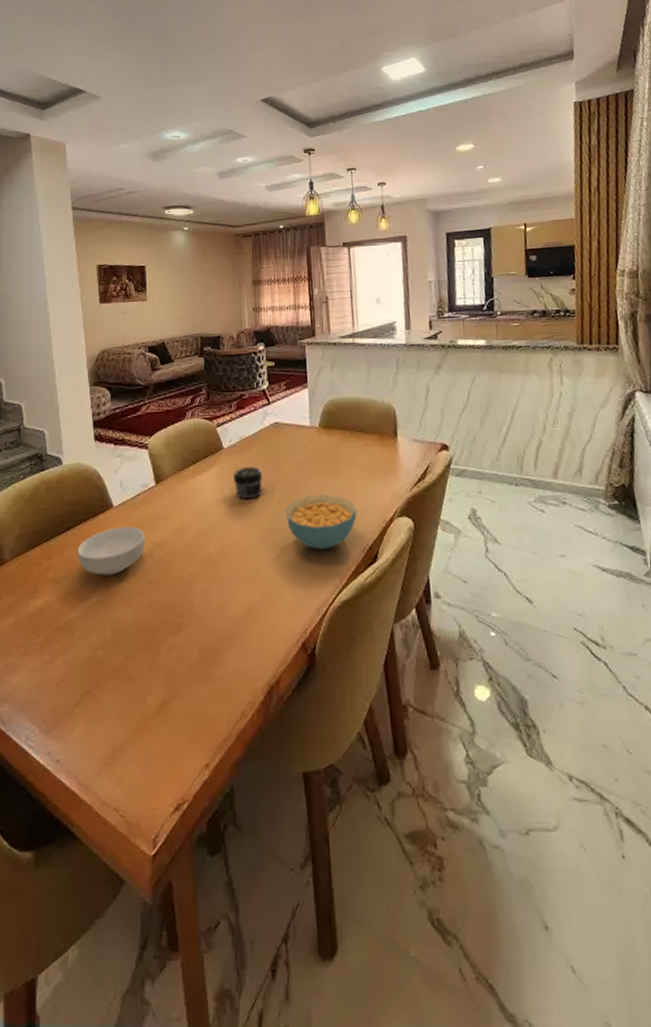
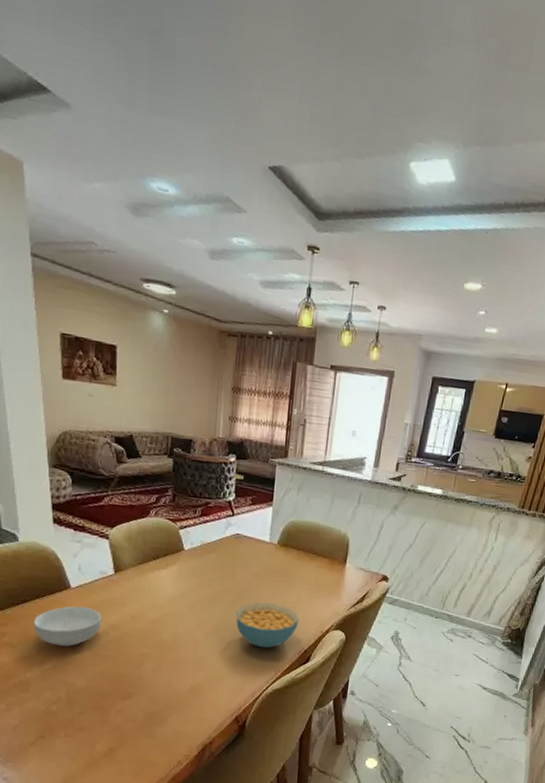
jar: present [233,467,263,499] -> none [191,570,219,598]

